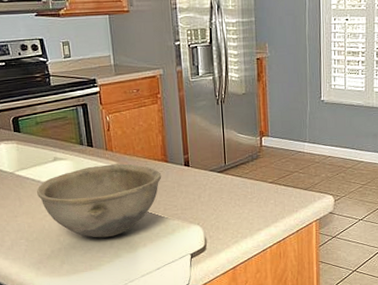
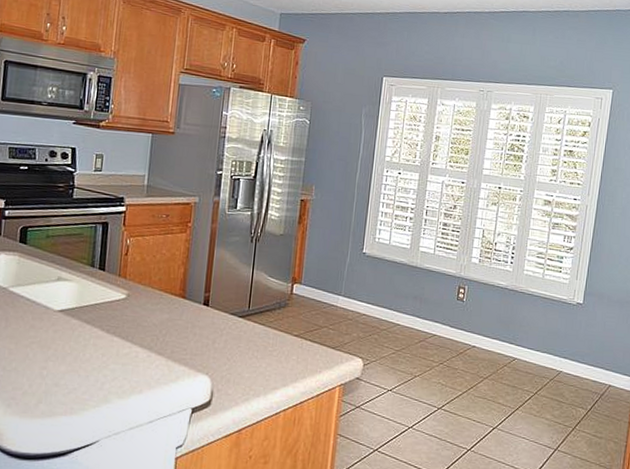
bowl: present [37,163,162,238] -> none [28,292,176,377]

